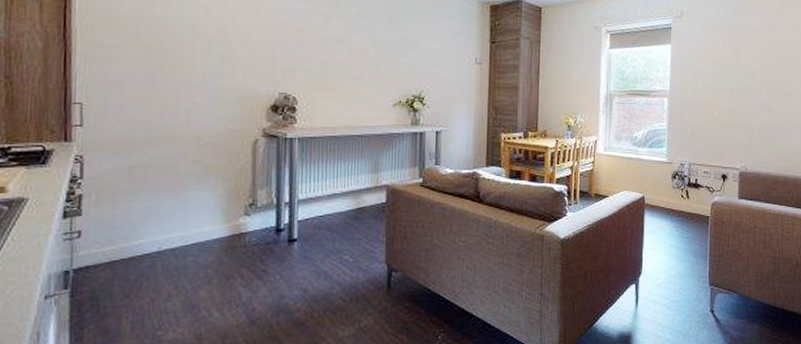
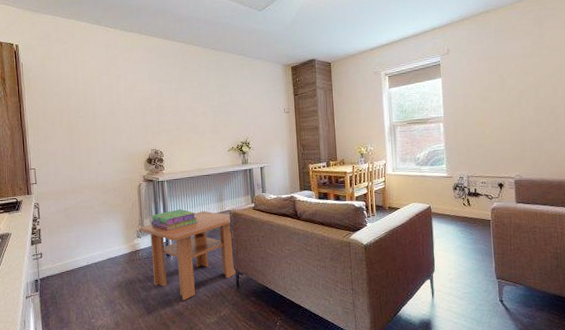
coffee table: none [249,183,389,305] -> present [139,210,236,300]
stack of books: none [268,178,339,208] -> present [151,209,197,231]

